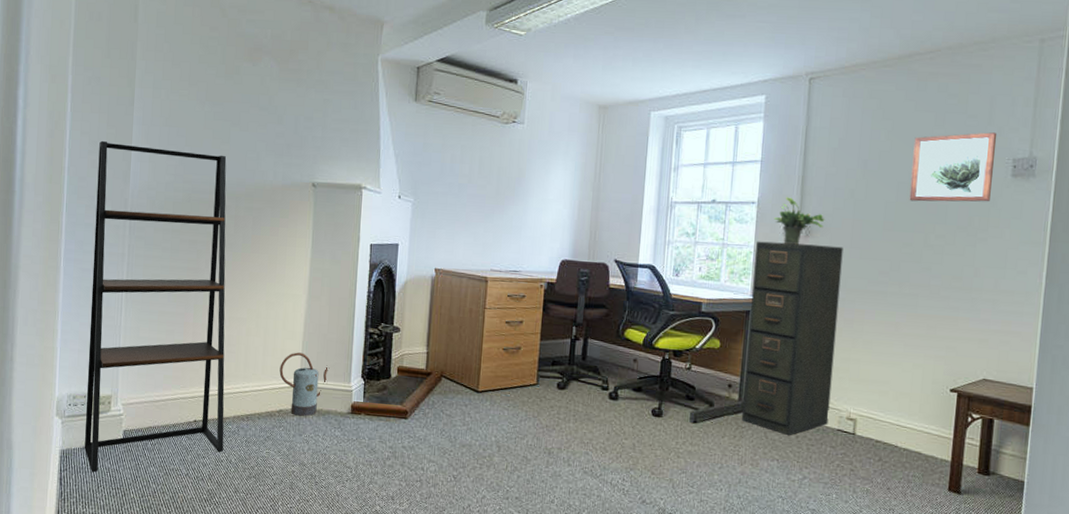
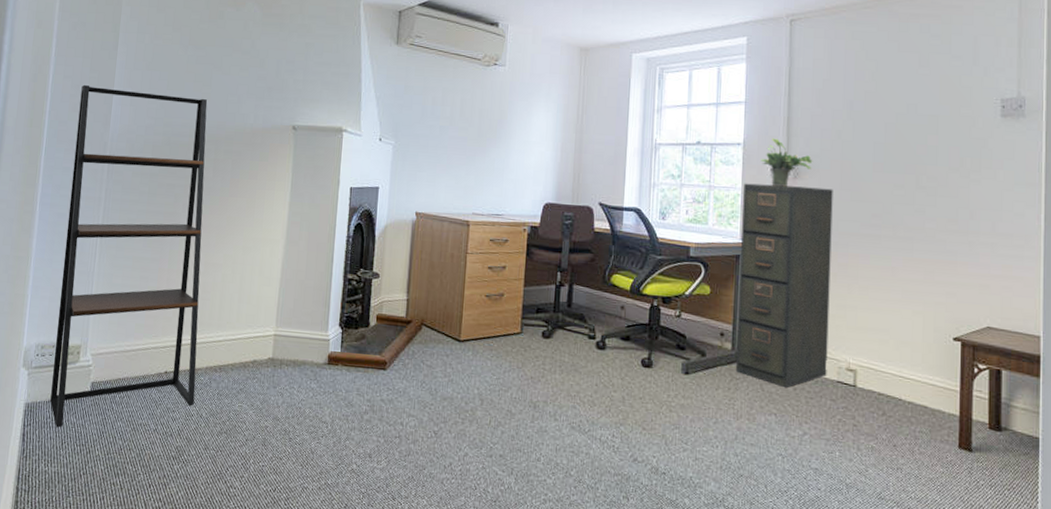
watering can: present [279,352,330,417] -> none [254,299,307,367]
wall art: present [909,132,997,202] -> none [898,72,983,143]

